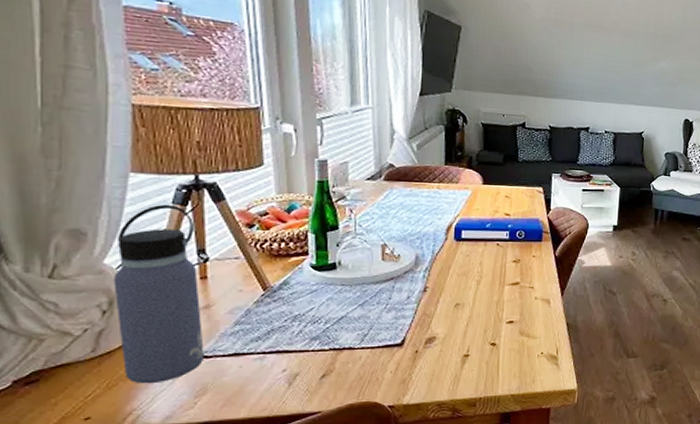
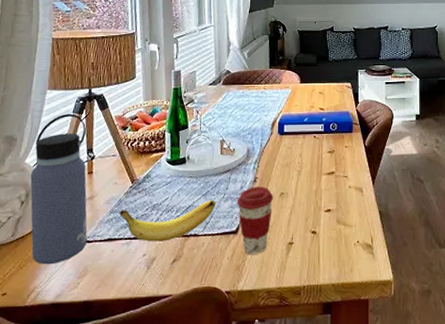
banana: none [247,311,377,356] -> present [119,200,217,242]
coffee cup: none [402,297,448,367] -> present [236,187,274,254]

